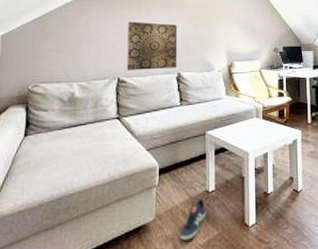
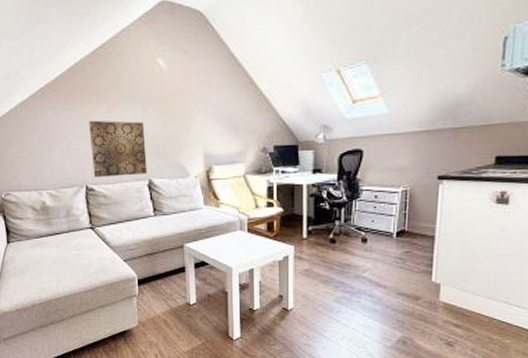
sneaker: present [179,199,207,241] -> none [163,310,189,347]

